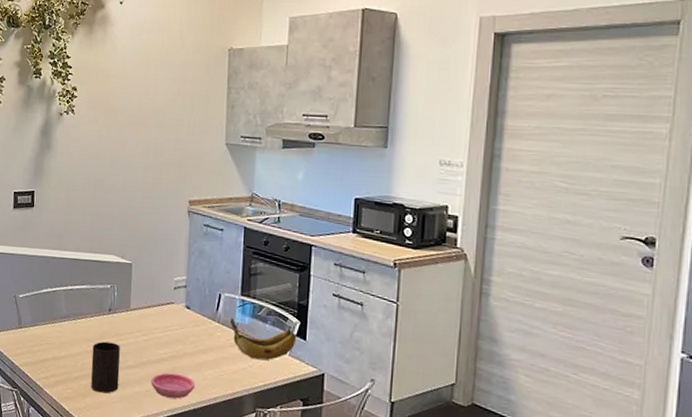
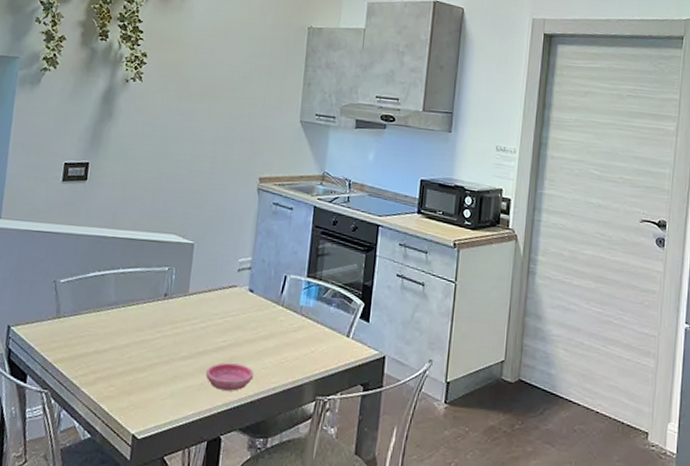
cup: present [91,341,120,394] -> none [137,330,174,390]
banana: present [230,317,297,360] -> none [294,300,360,344]

